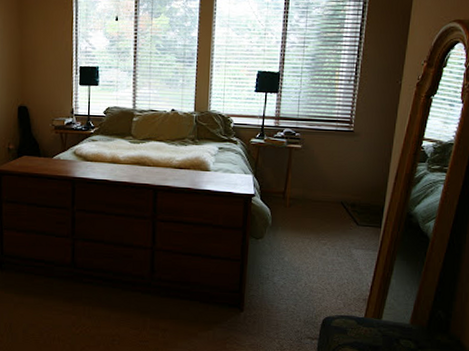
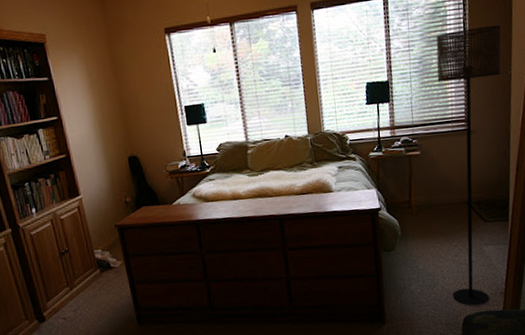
floor lamp: none [314,34,397,308] -> present [436,25,501,306]

